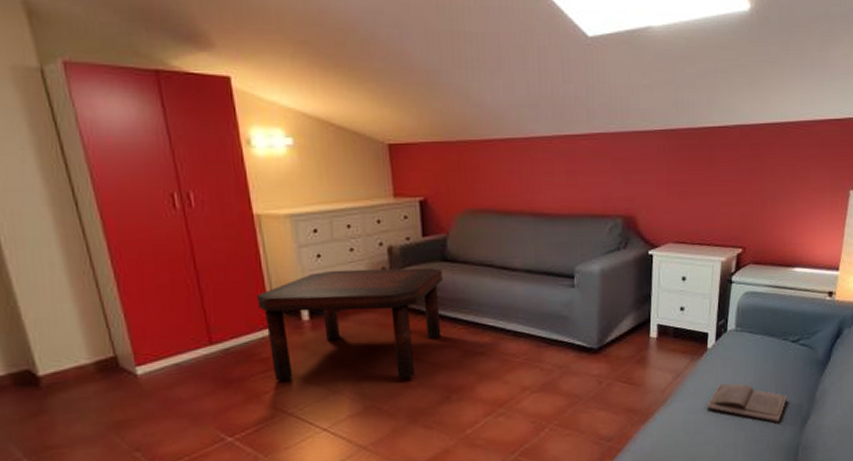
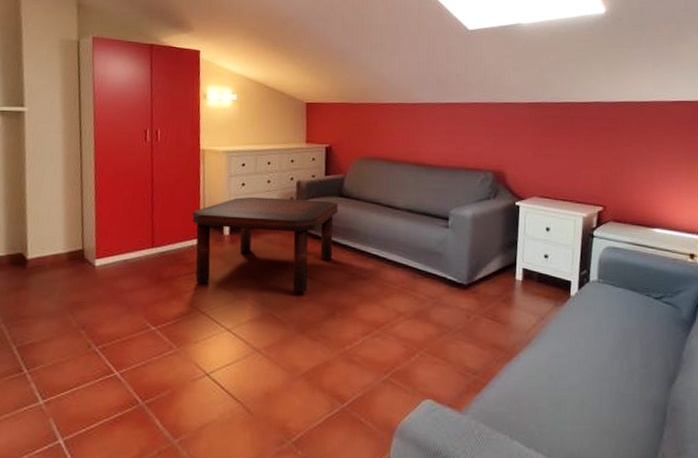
book: present [706,383,787,423] -> none [570,331,652,379]

